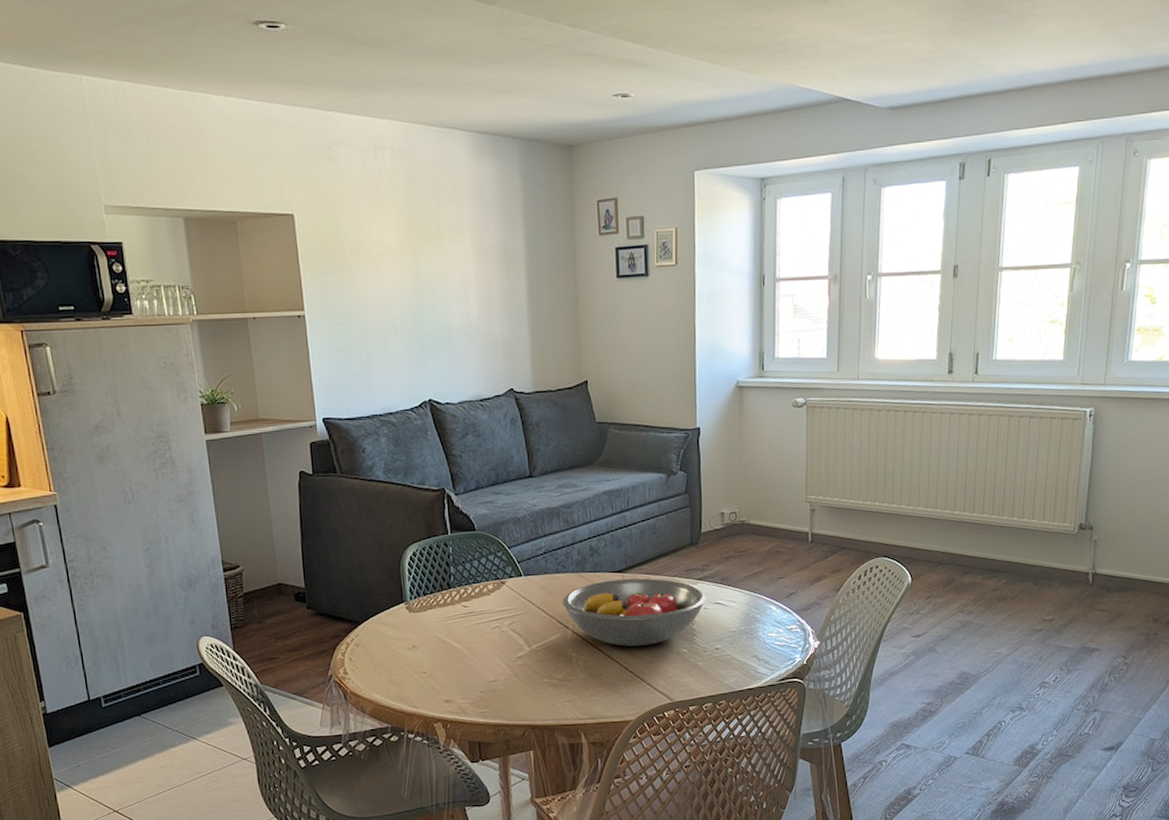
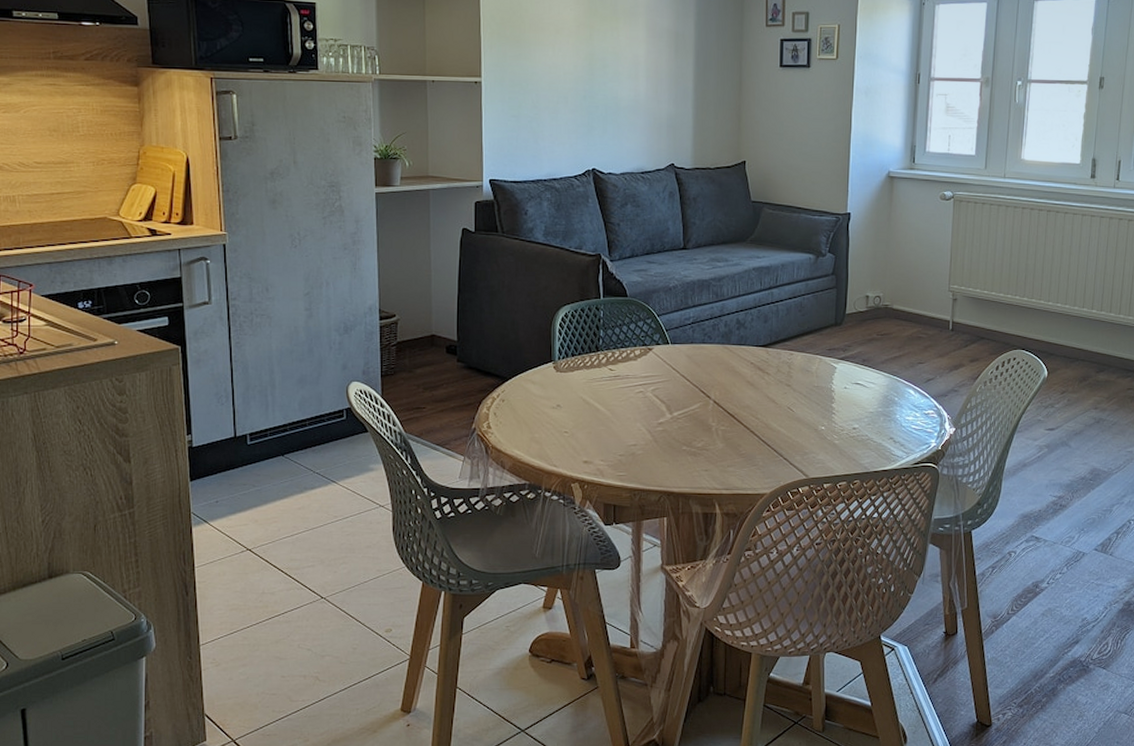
fruit bowl: present [562,578,706,647] -> none [706,354,847,420]

